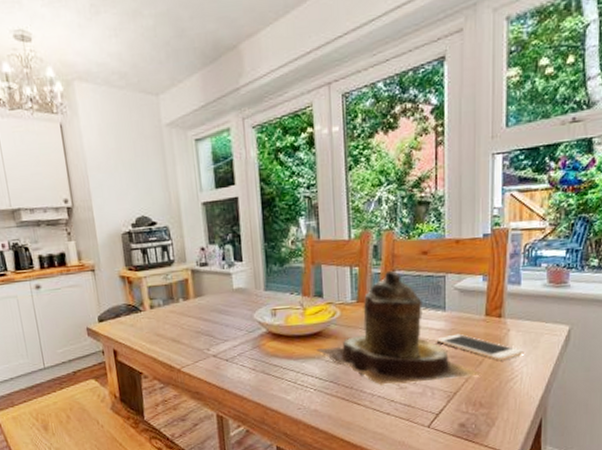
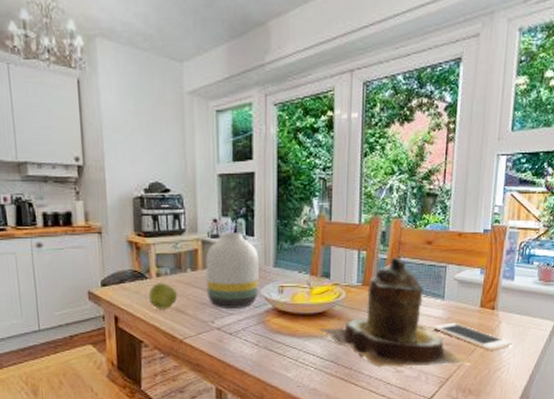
apple: none [143,314,173,341] -> present [148,283,178,310]
vase: none [196,259,252,336] -> present [205,233,259,309]

